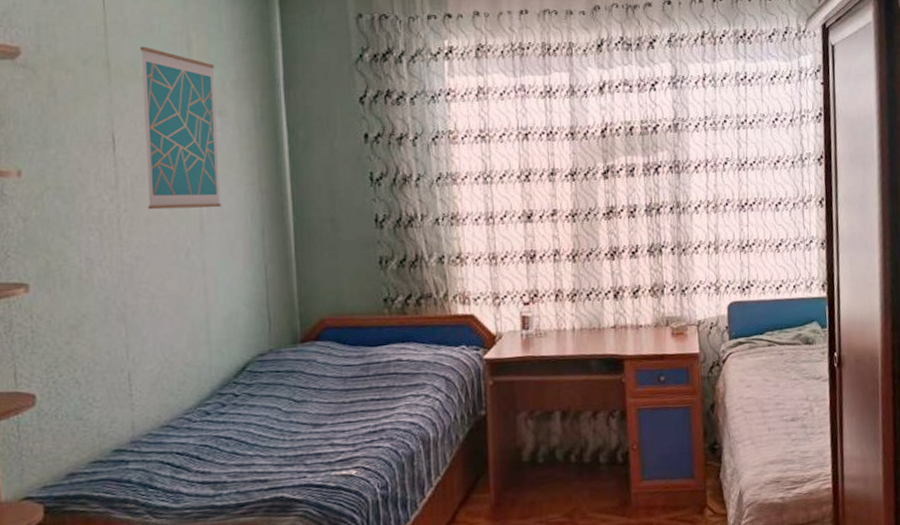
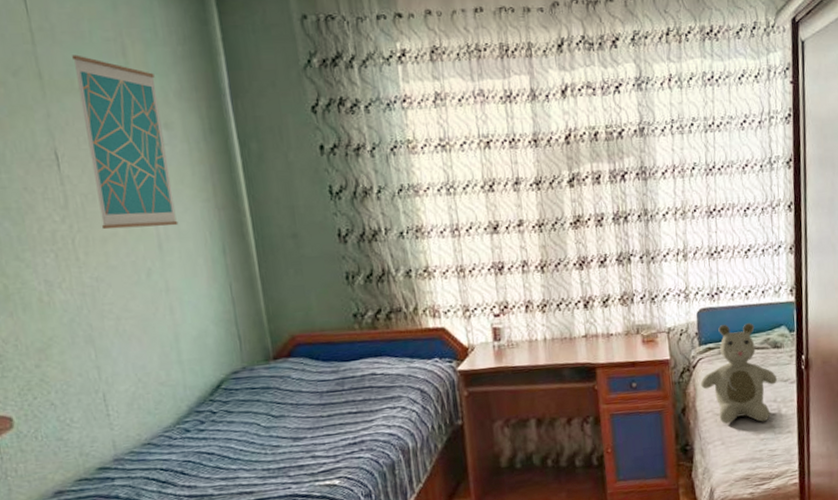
teddy bear: none [730,318,810,423] -> present [700,323,778,425]

